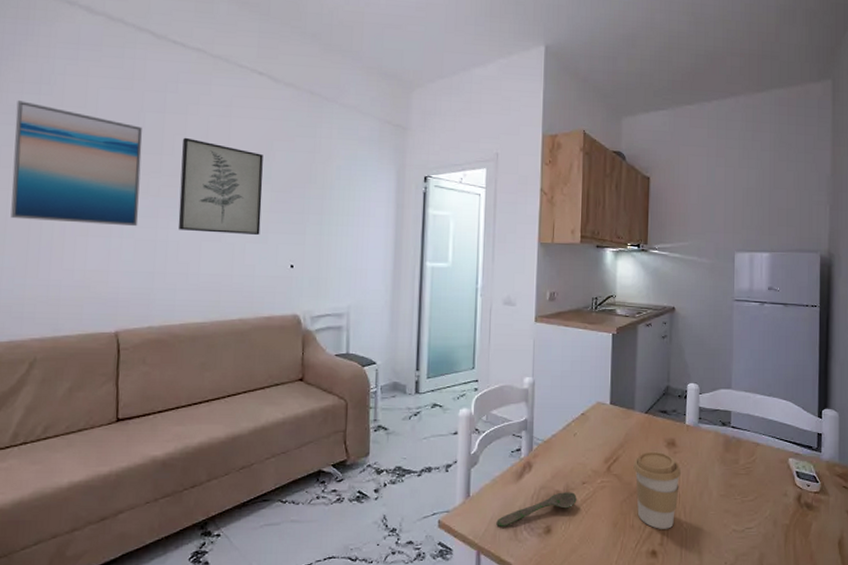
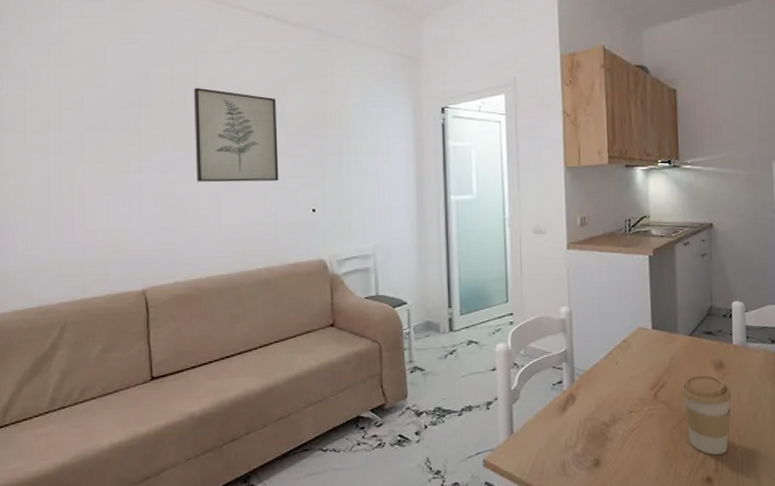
wall art: present [10,100,143,227] -> none [26,64,156,184]
spoon: present [496,492,577,526] -> none [543,422,625,462]

